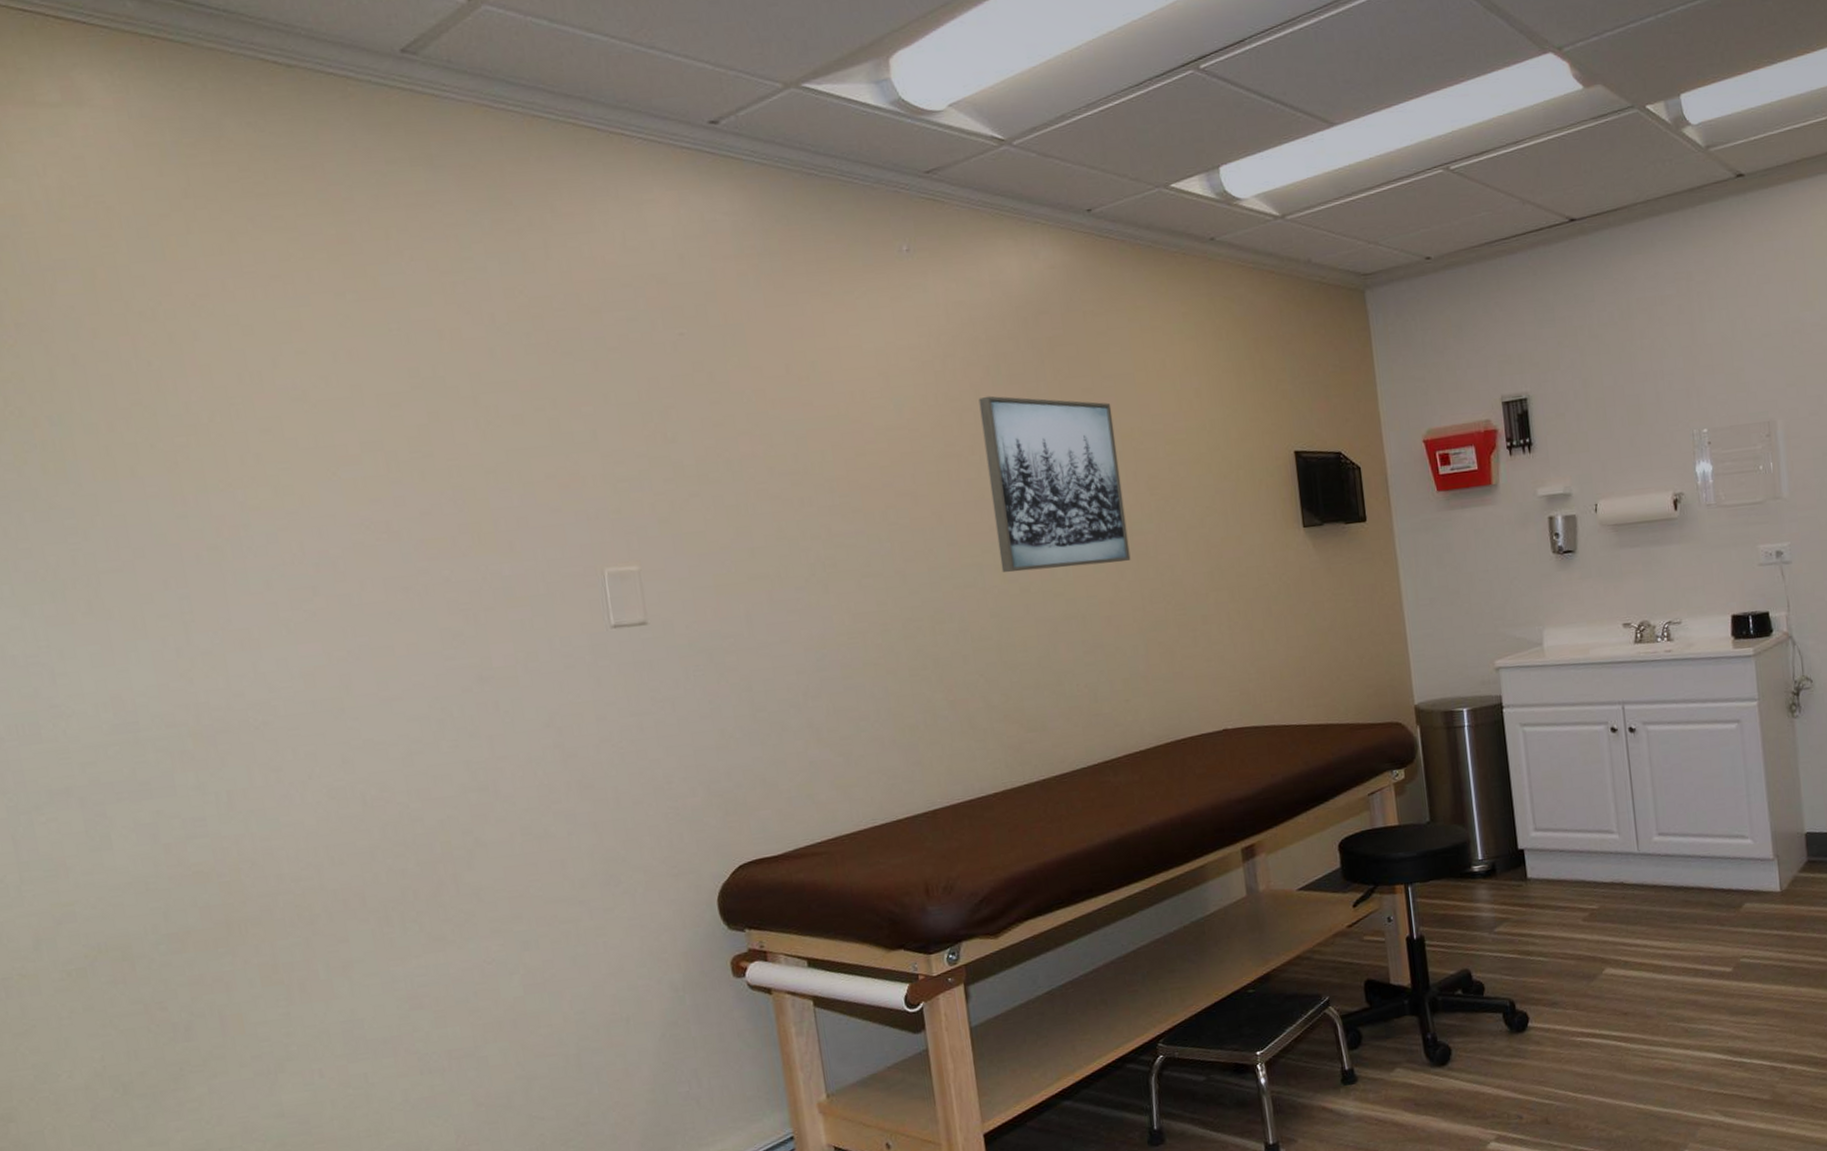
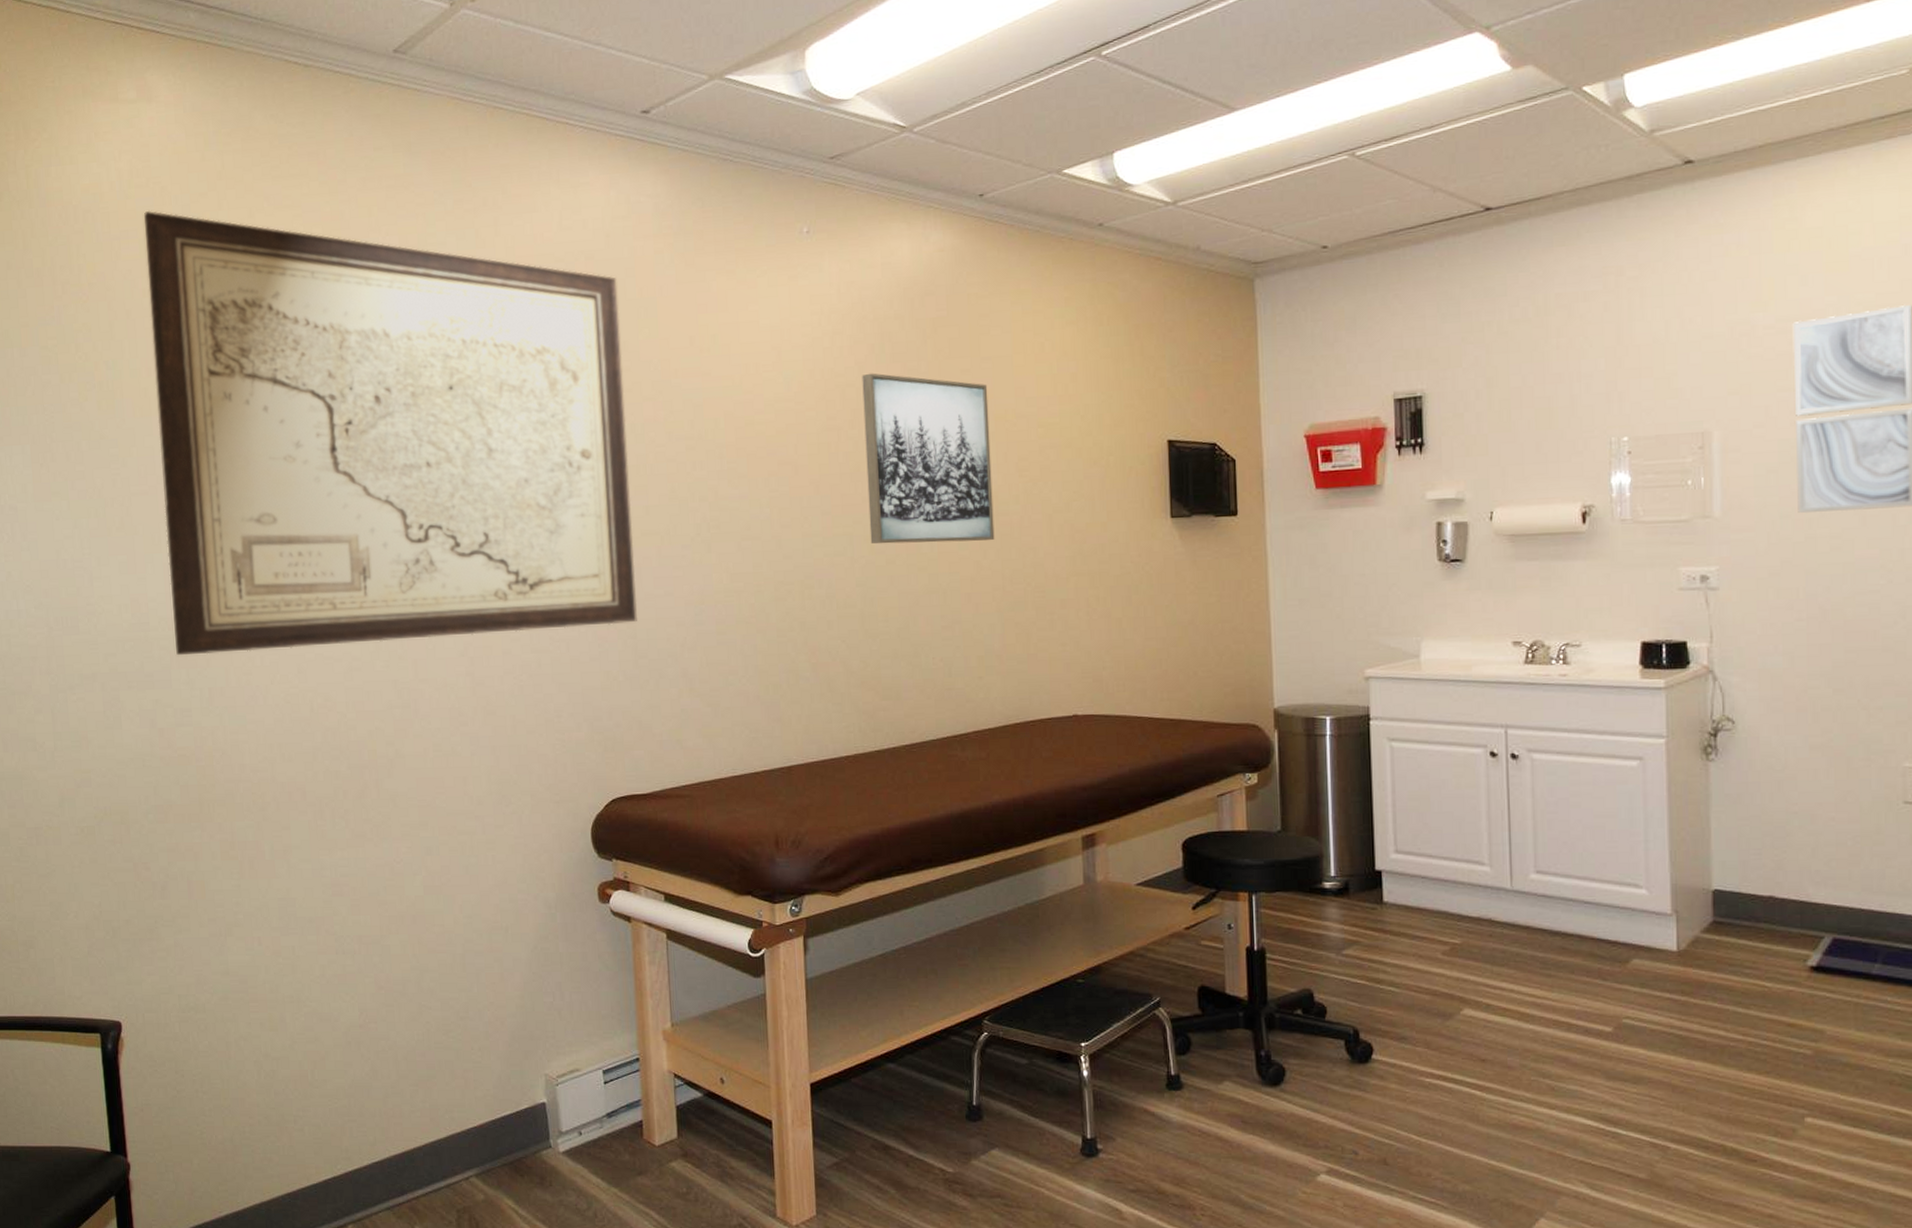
wall art: none [84,235,751,757] -> present [143,210,637,656]

